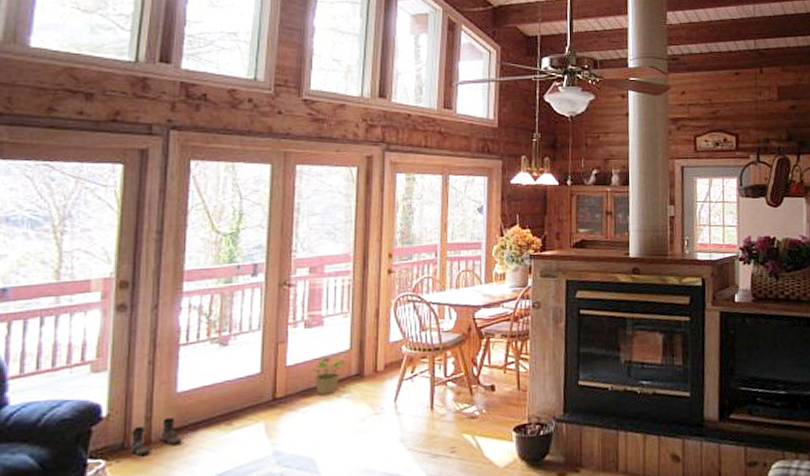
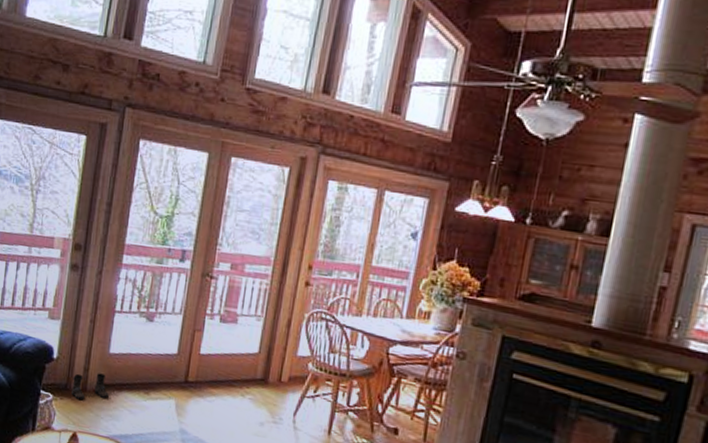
potted plant: present [312,355,346,395] -> none [222,355,253,392]

